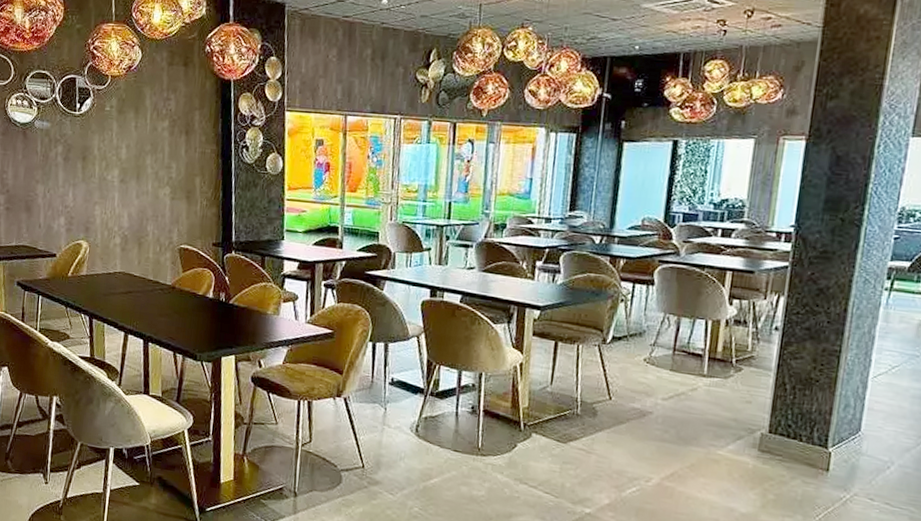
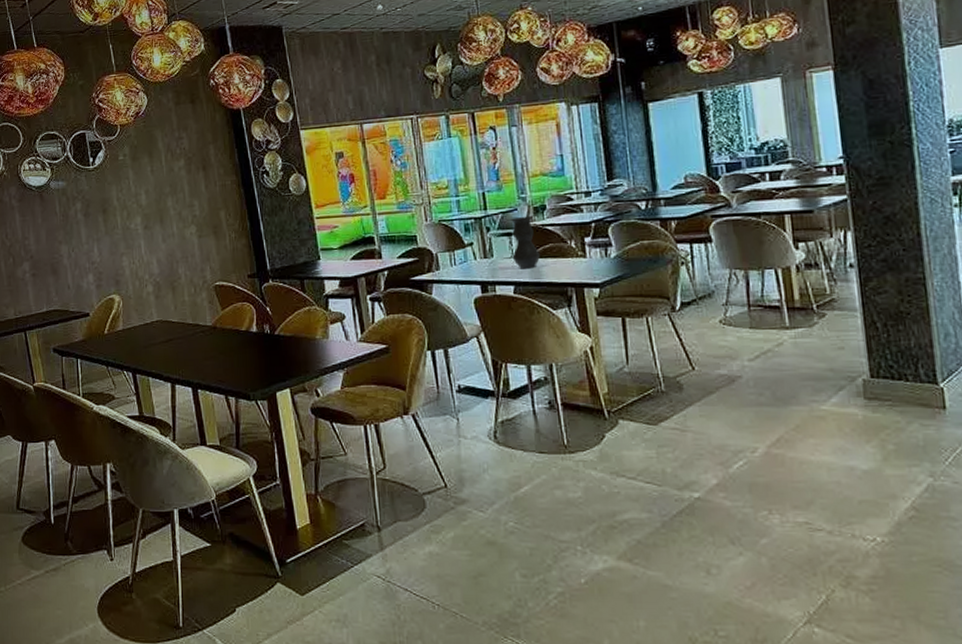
vase: none [465,231,492,282] -> present [509,215,540,269]

